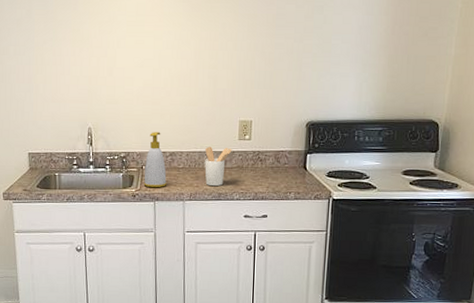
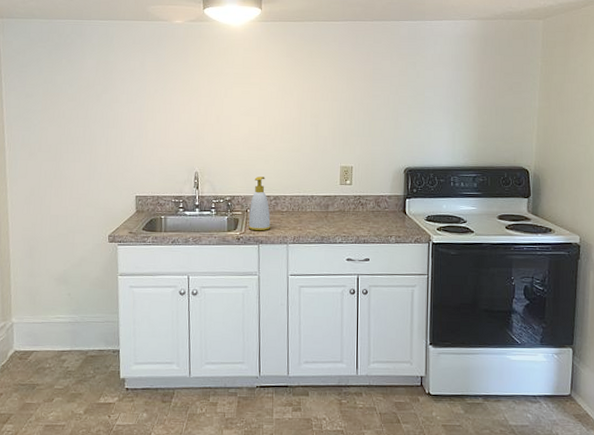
utensil holder: present [205,146,233,186] -> none [308,191,335,229]

